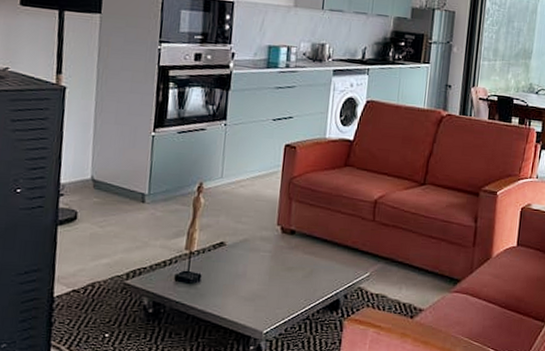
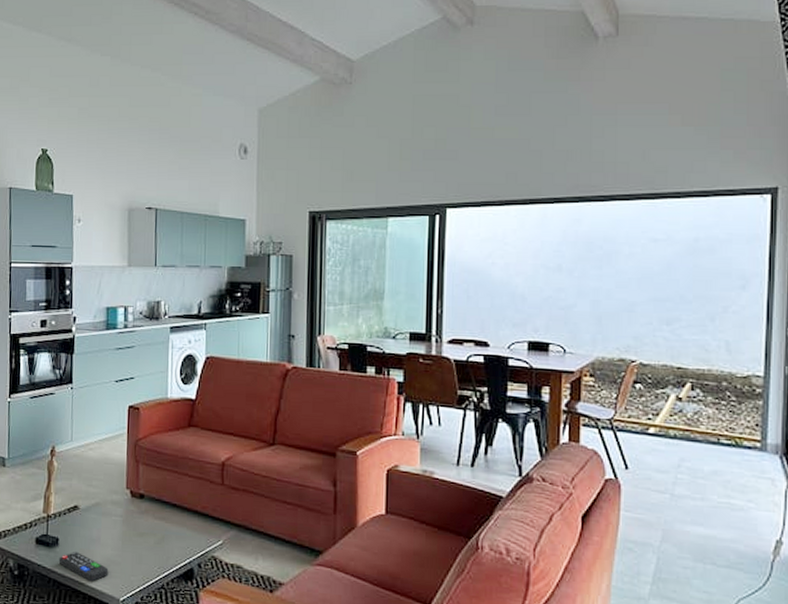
remote control: none [199,288,253,317] -> present [58,552,109,582]

